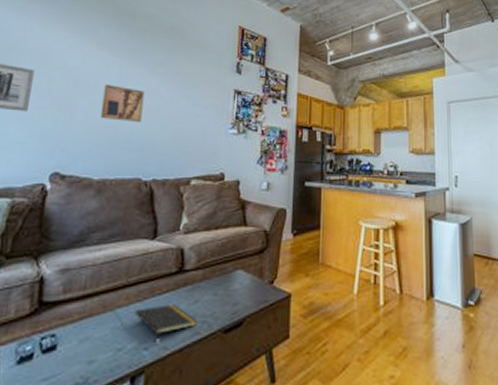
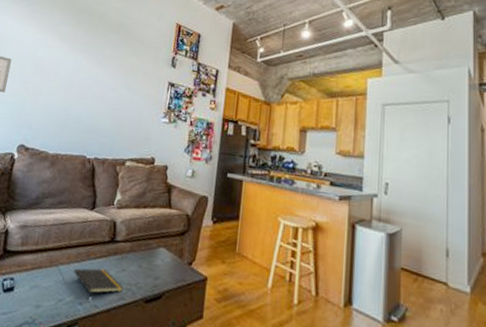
wall art: present [100,83,145,122] -> none [57,72,93,107]

